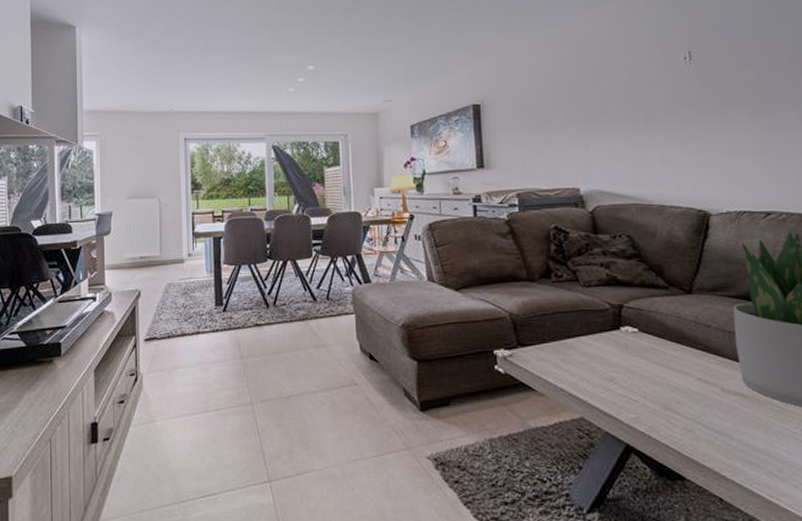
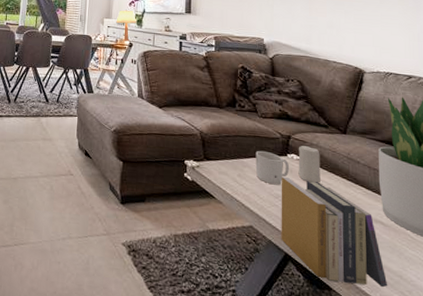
mug: none [580,326,625,366] -> present [255,150,290,185]
books: none [614,354,754,470] -> present [281,176,388,288]
candle: none [633,313,665,358] -> present [298,145,322,183]

